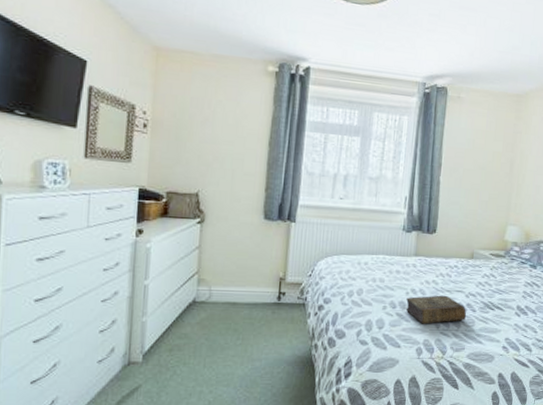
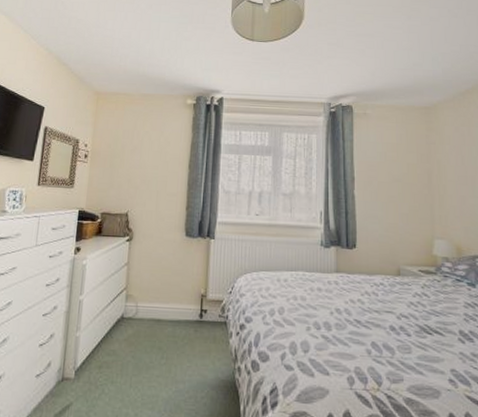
book: present [405,295,467,324] -> none [331,315,401,349]

